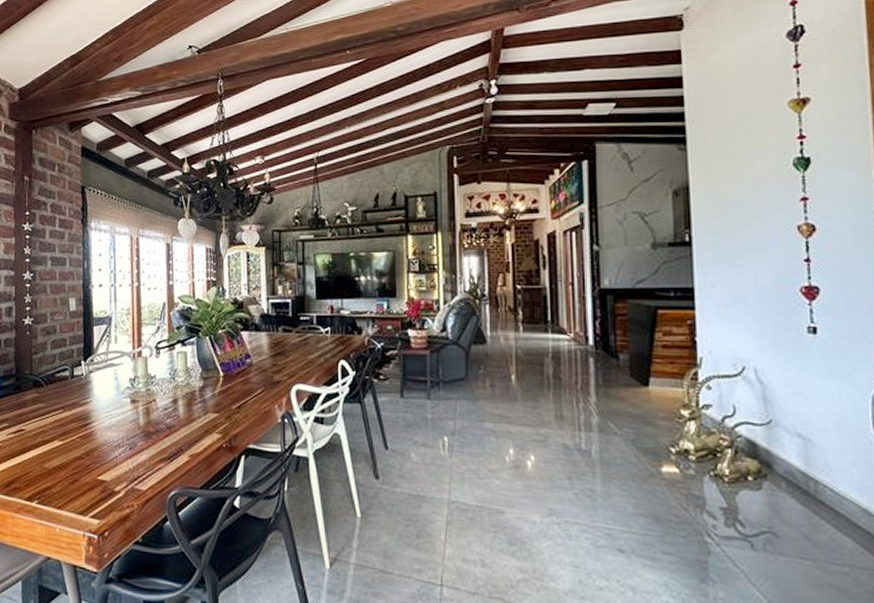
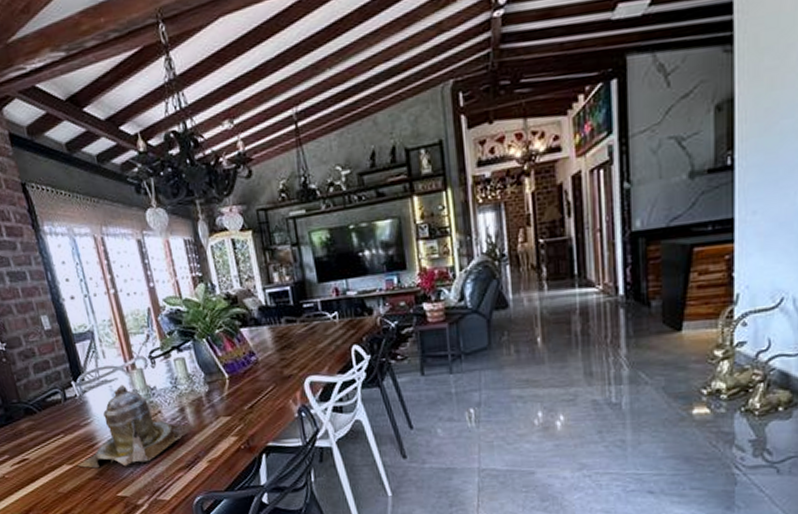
teapot: none [68,370,185,450] -> present [77,385,196,469]

